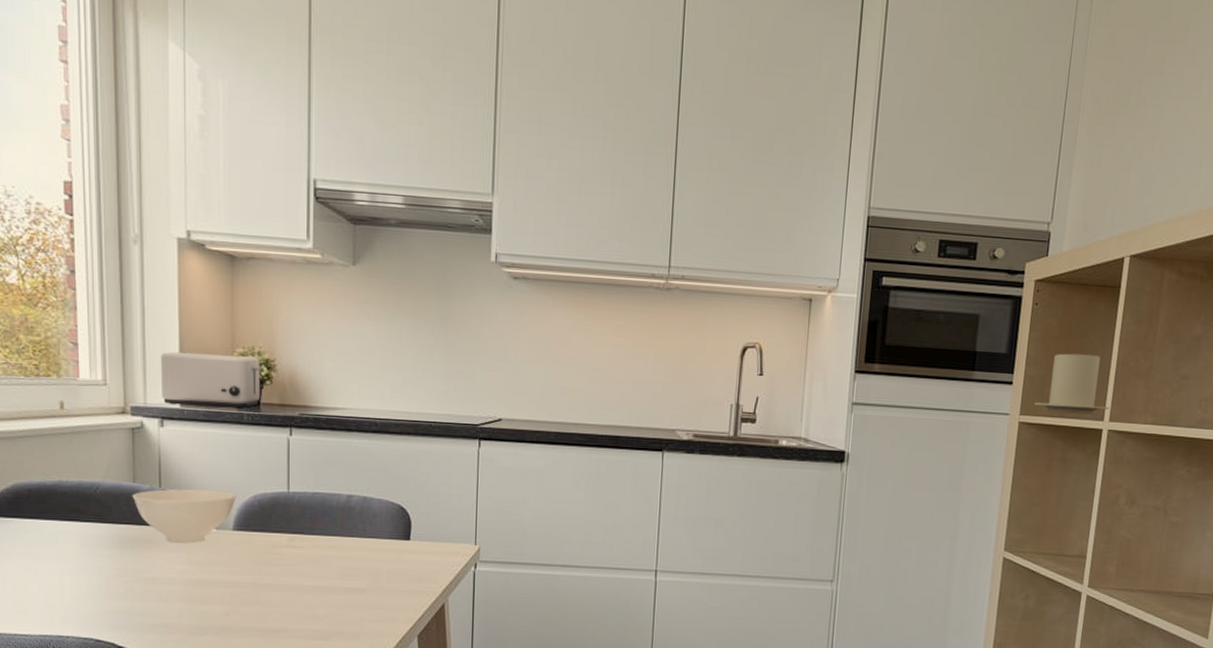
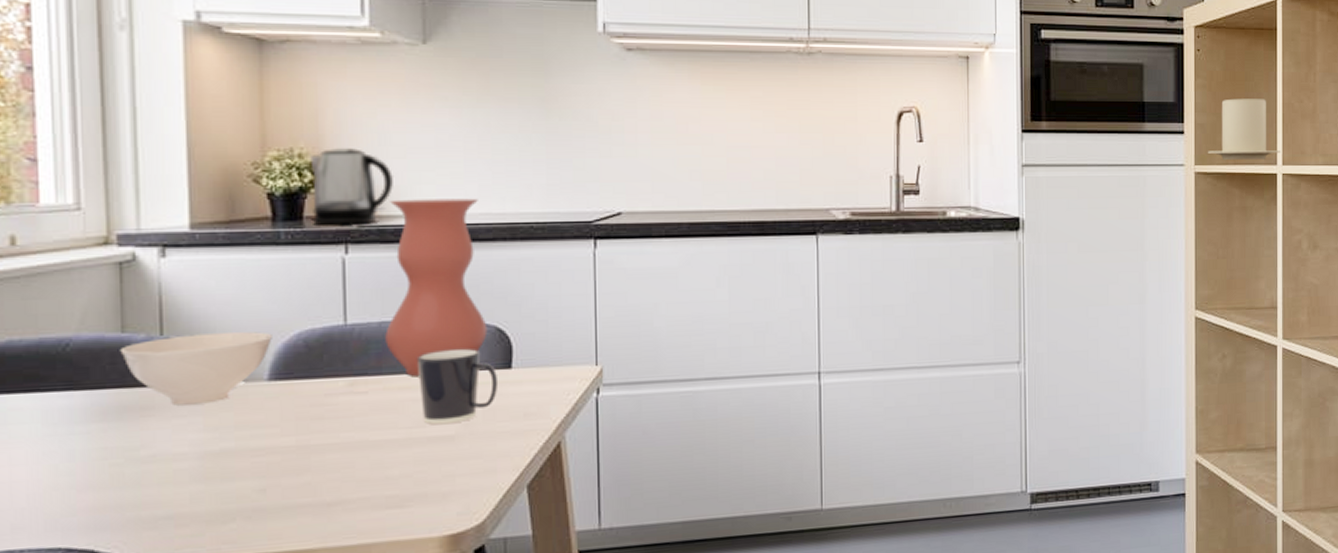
toaster: present [160,351,261,409] -> none [159,160,303,228]
kettle: none [266,349,327,413] -> present [310,148,393,227]
vase: none [317,394,393,539] -> present [385,198,488,377]
mug: none [339,520,400,580] -> present [416,349,499,425]

